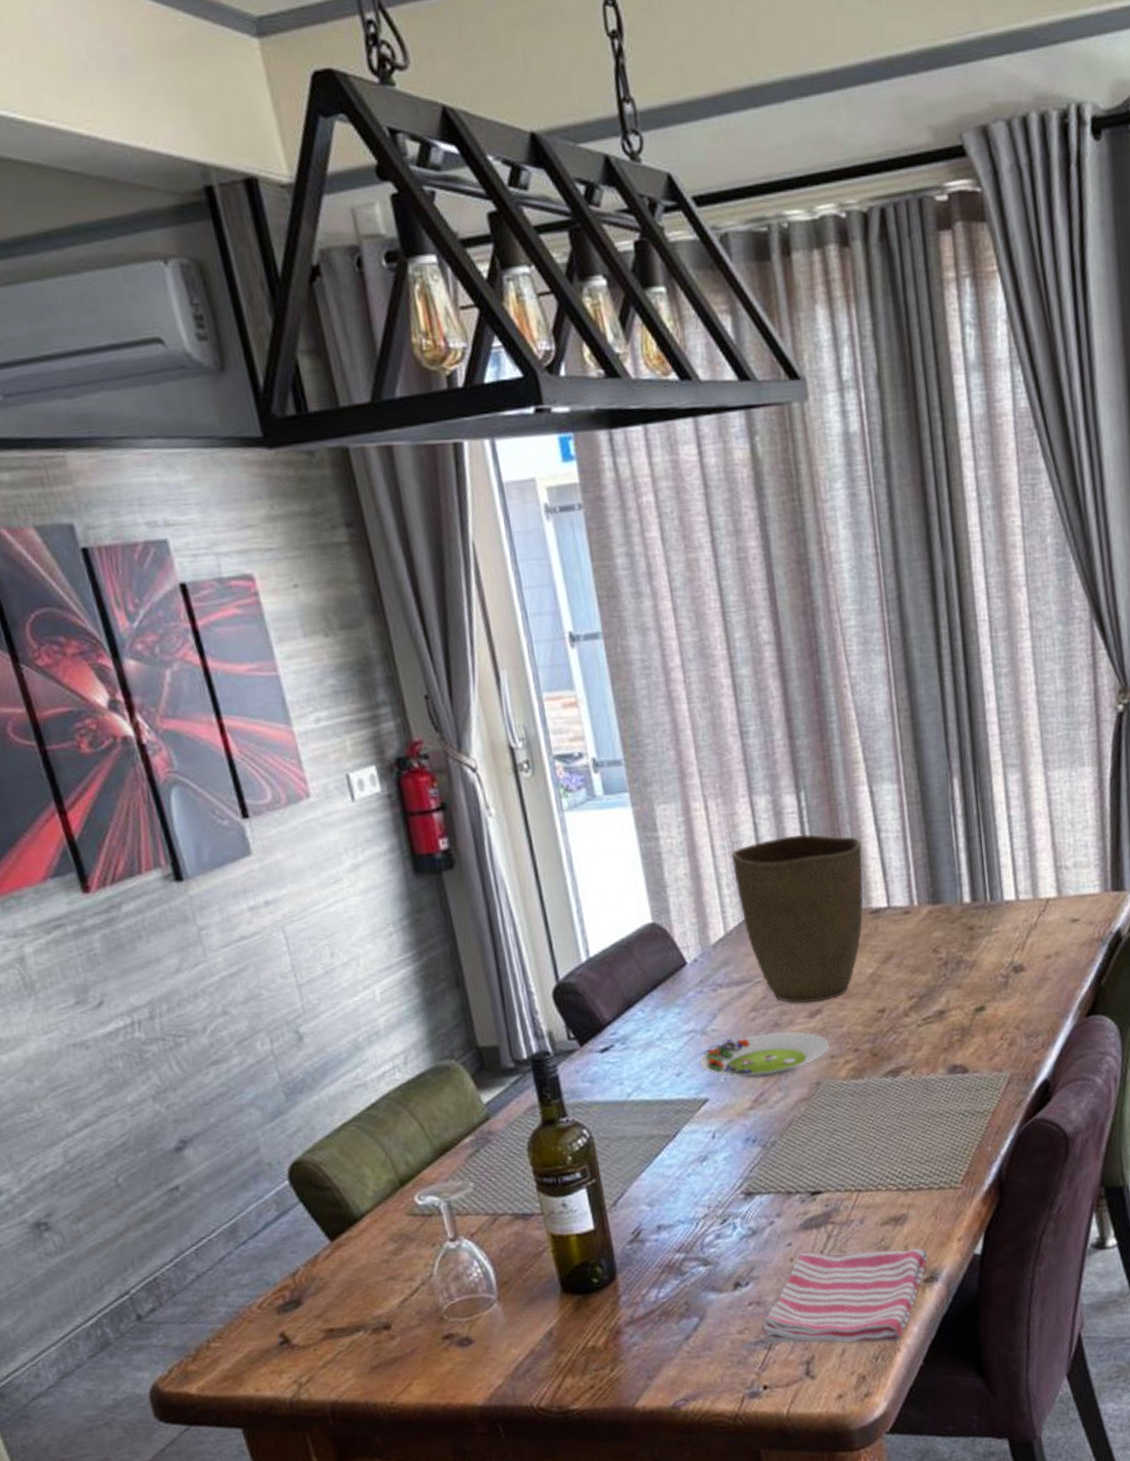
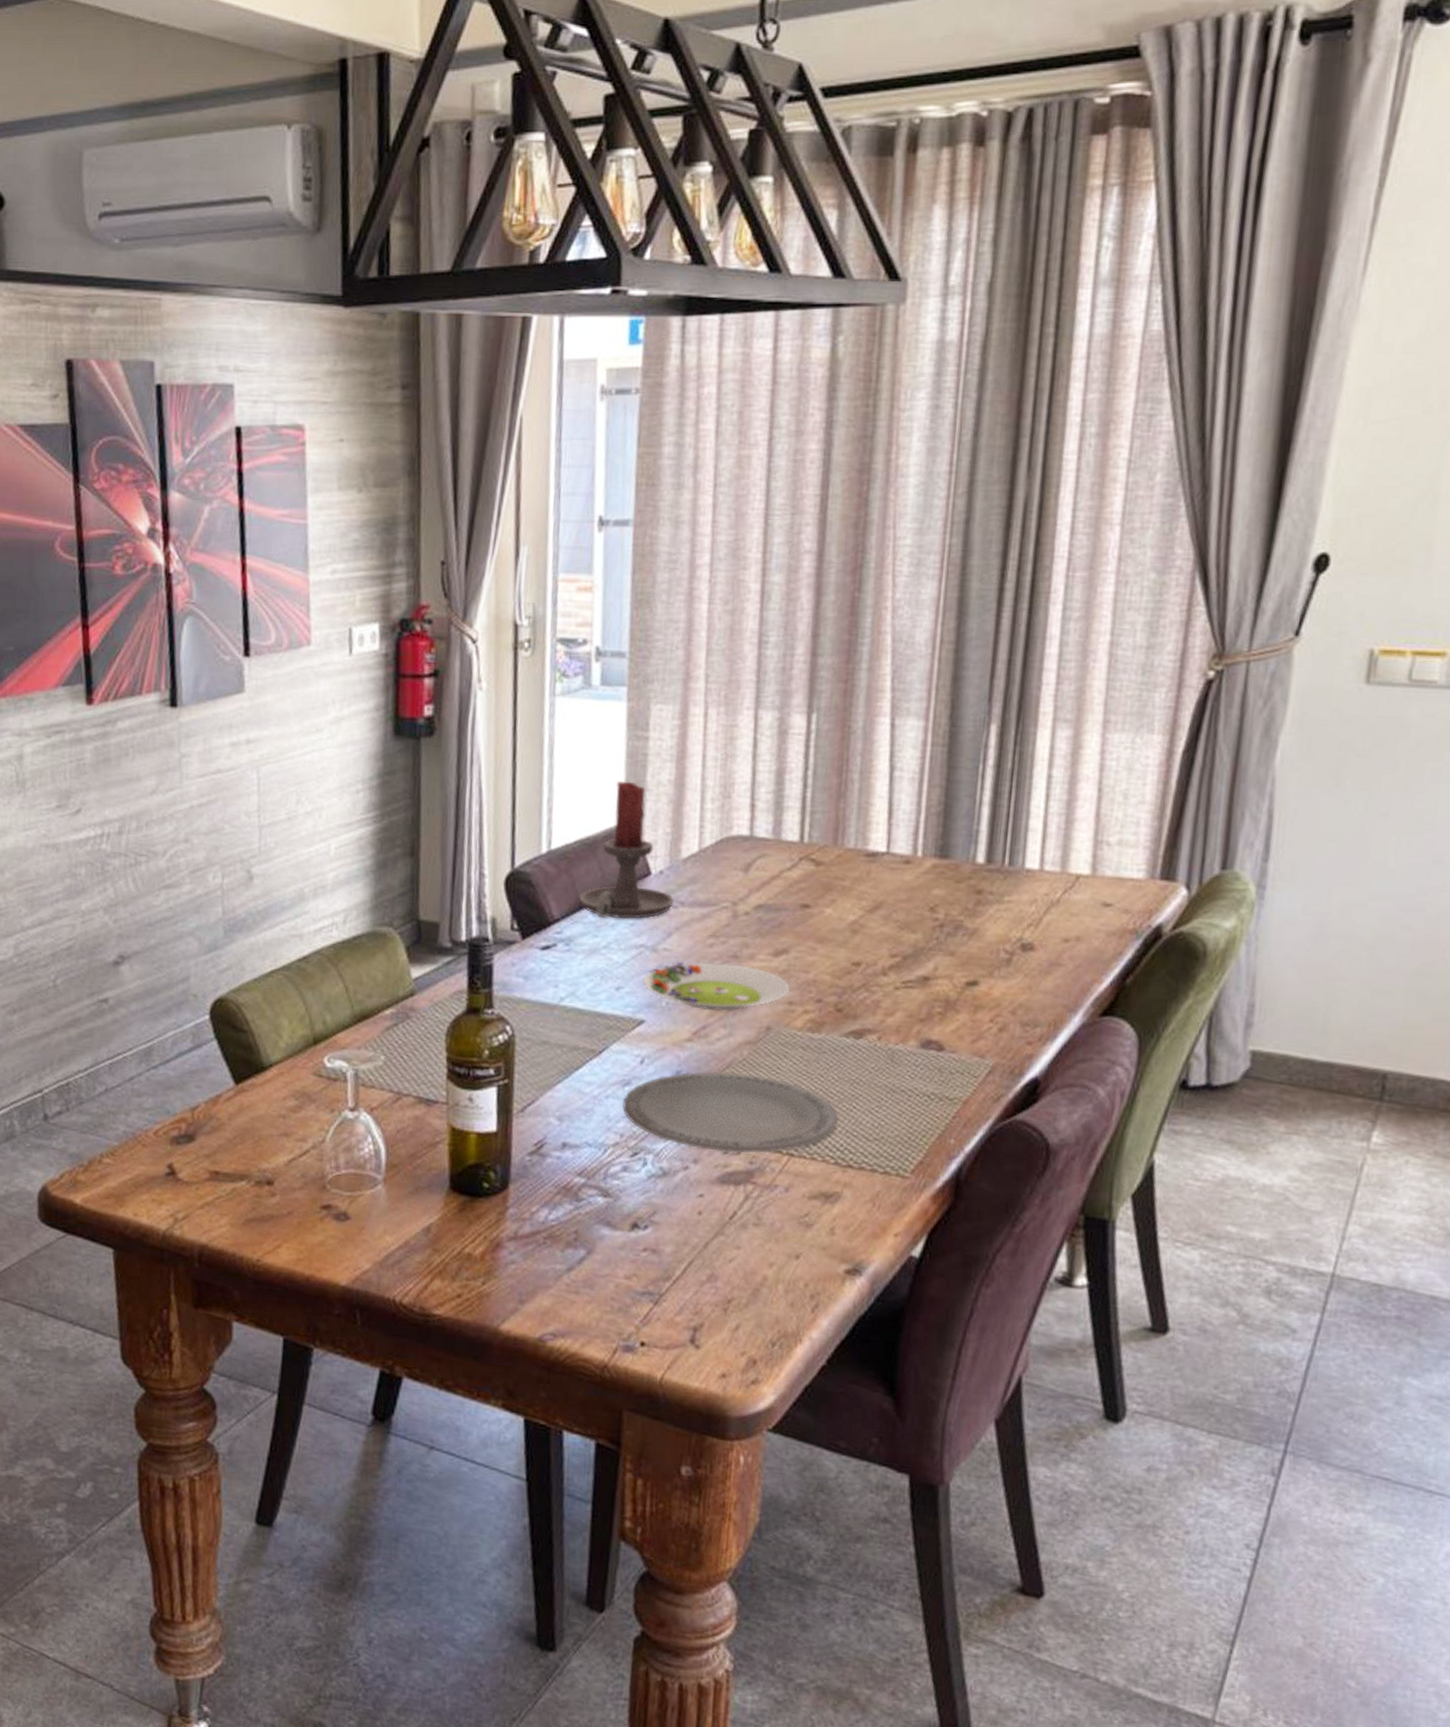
candle holder: none [625,881,713,1013] -> present [579,780,674,920]
plate: none [704,1126,893,1204] -> present [623,1072,838,1153]
vase: present [732,834,864,1004] -> none [721,758,871,941]
dish towel: present [762,1248,929,1344] -> none [651,1207,856,1332]

